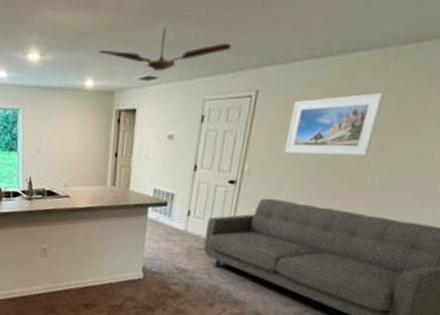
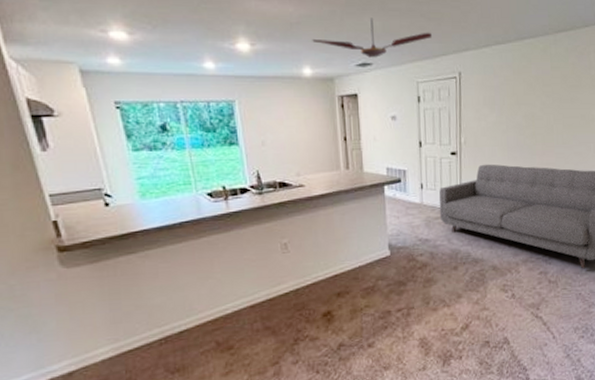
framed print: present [284,93,384,156] -> none [489,71,552,124]

